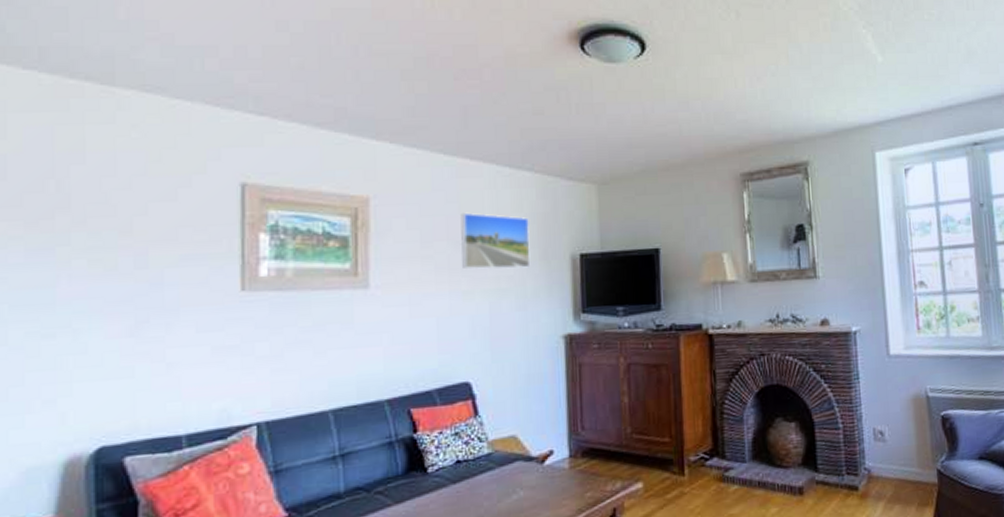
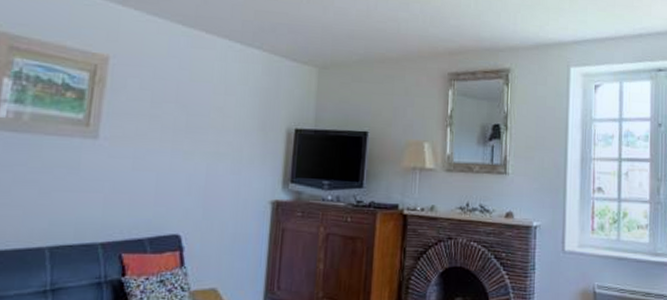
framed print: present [460,212,531,269] -> none [186,80,252,136]

